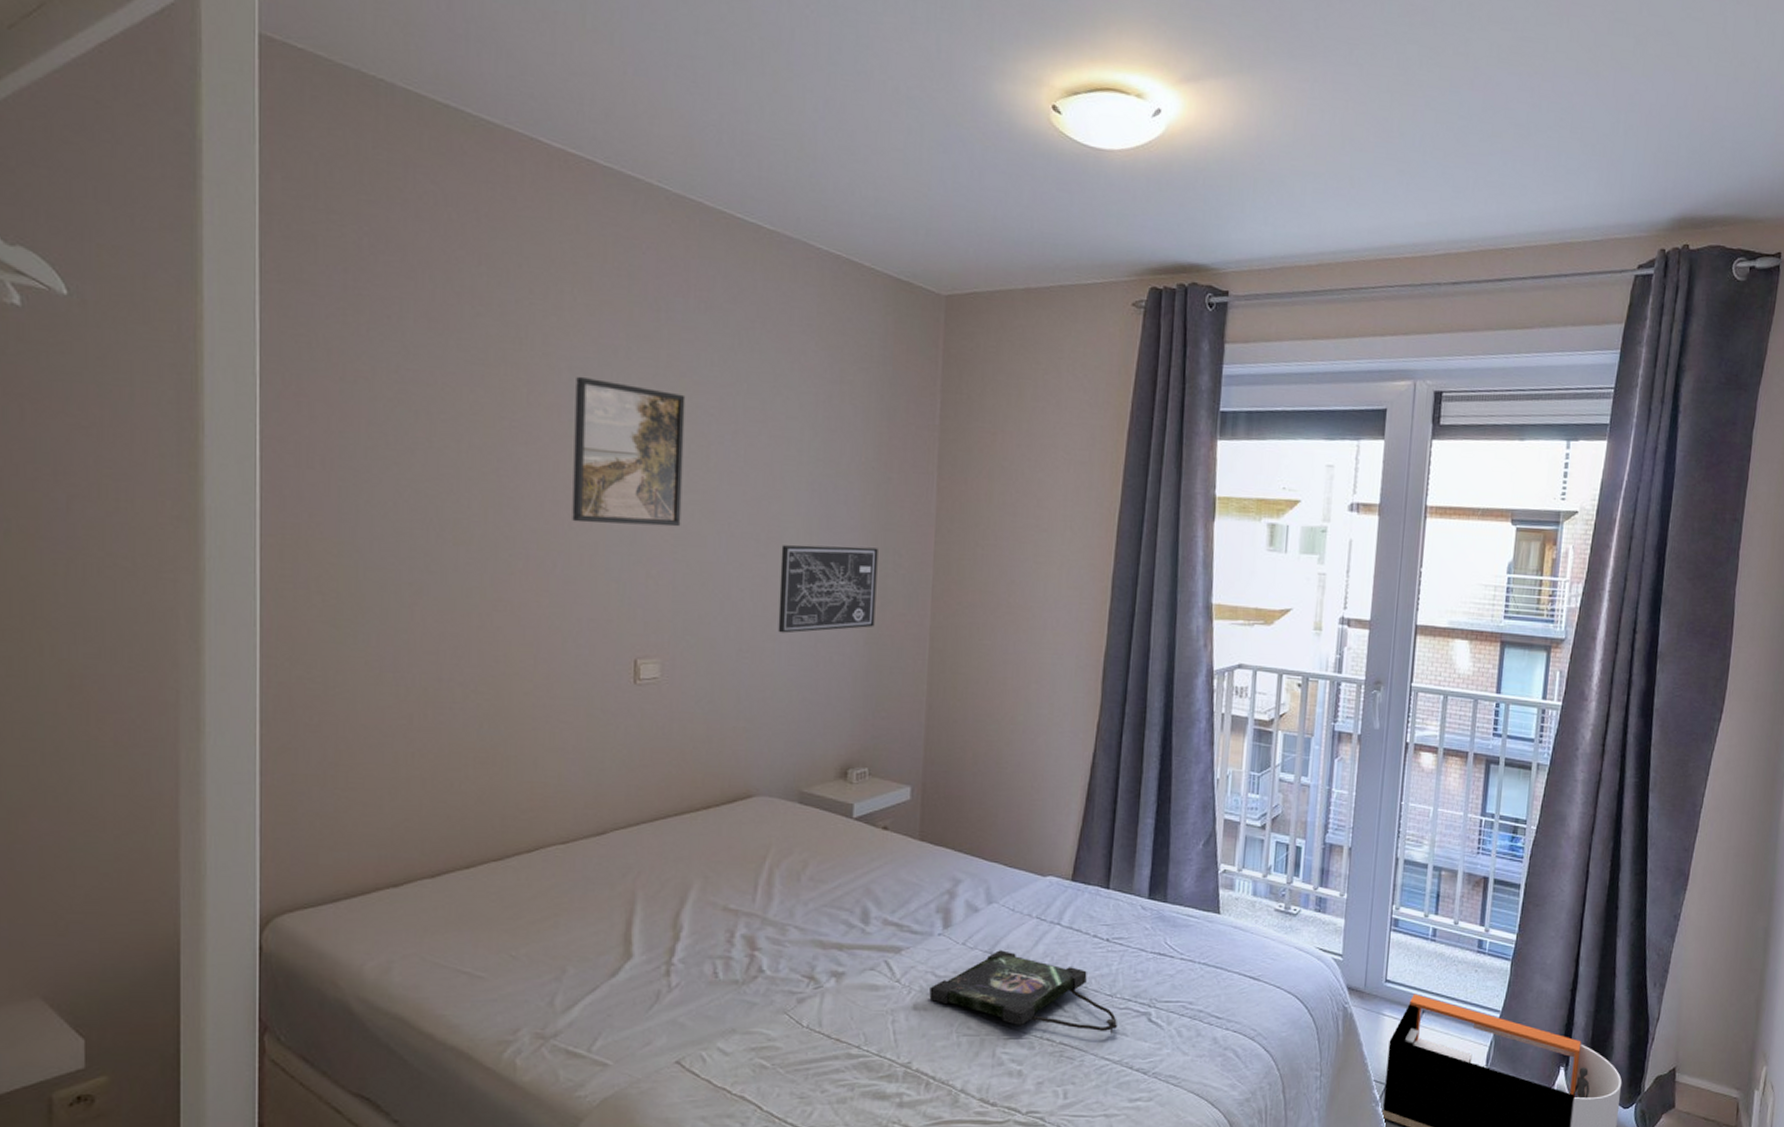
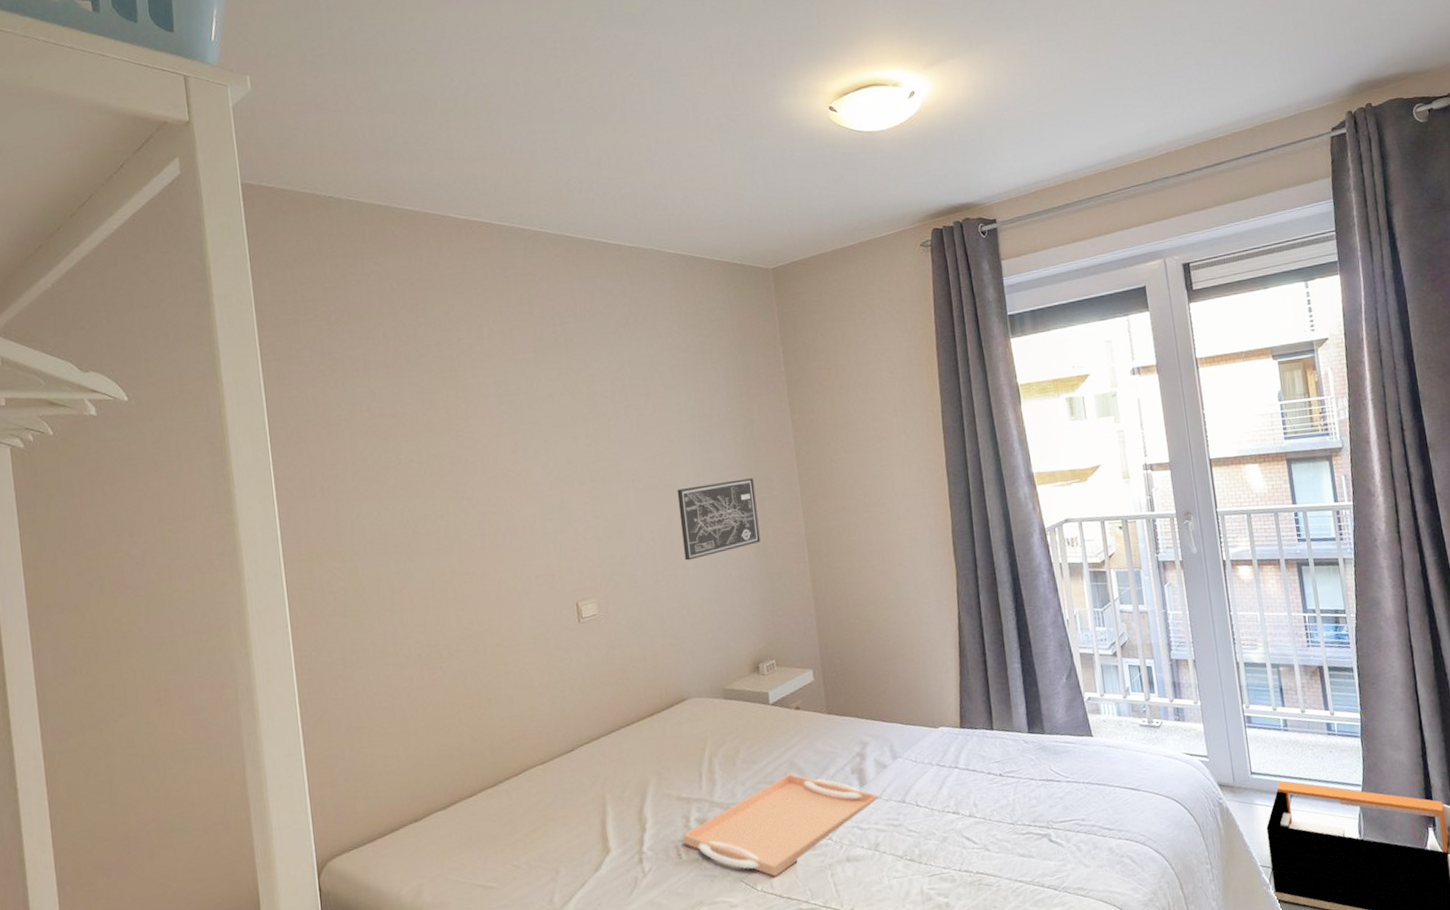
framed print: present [572,376,686,527] -> none [500,386,596,501]
serving tray: none [723,901,963,1014] -> present [683,773,879,877]
photo frame: present [929,950,1118,1035] -> none [858,798,1024,863]

